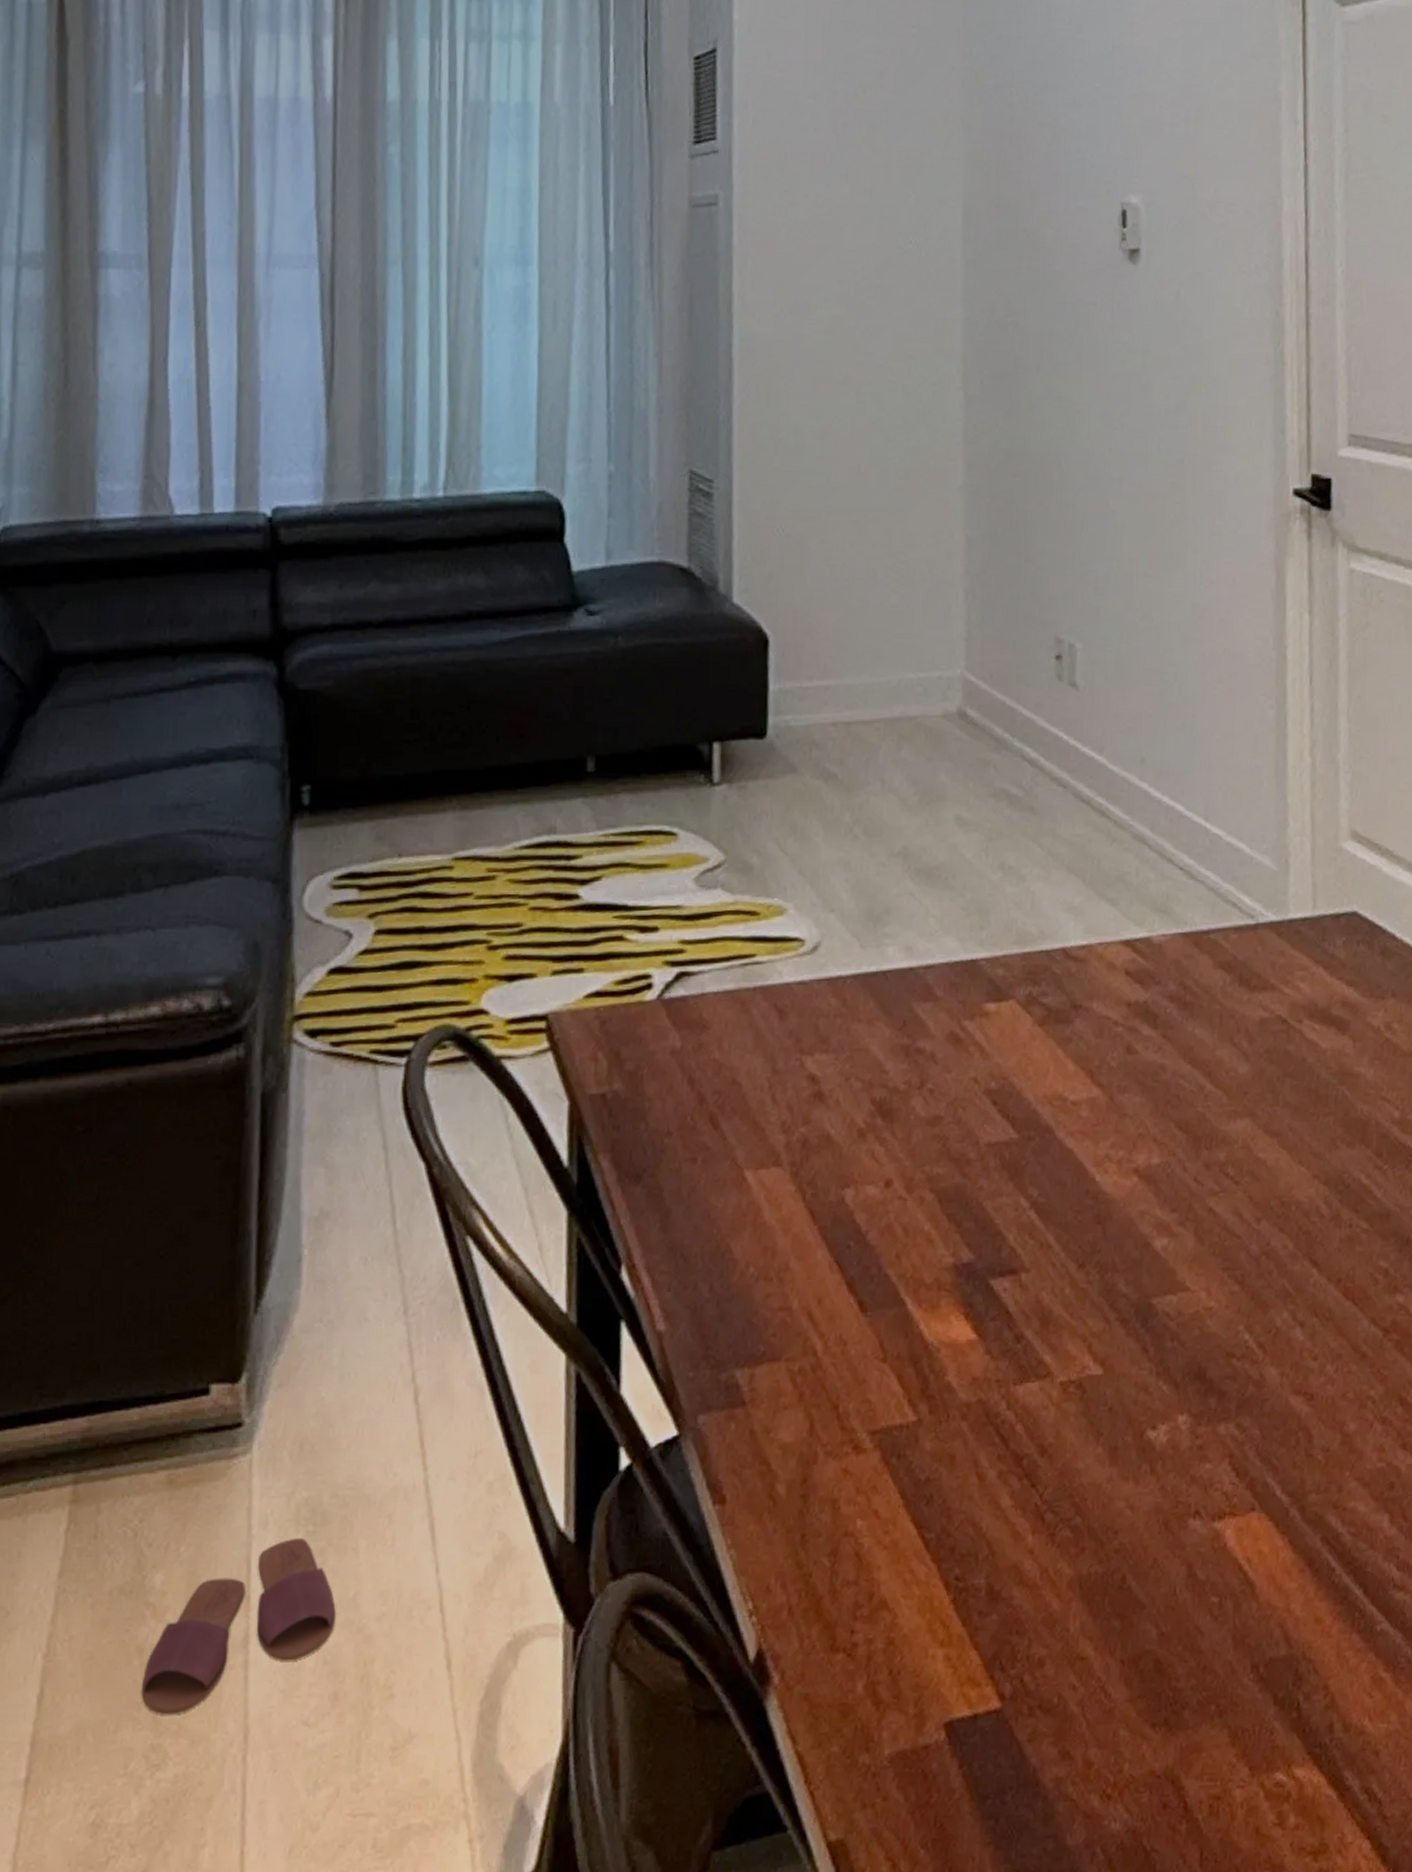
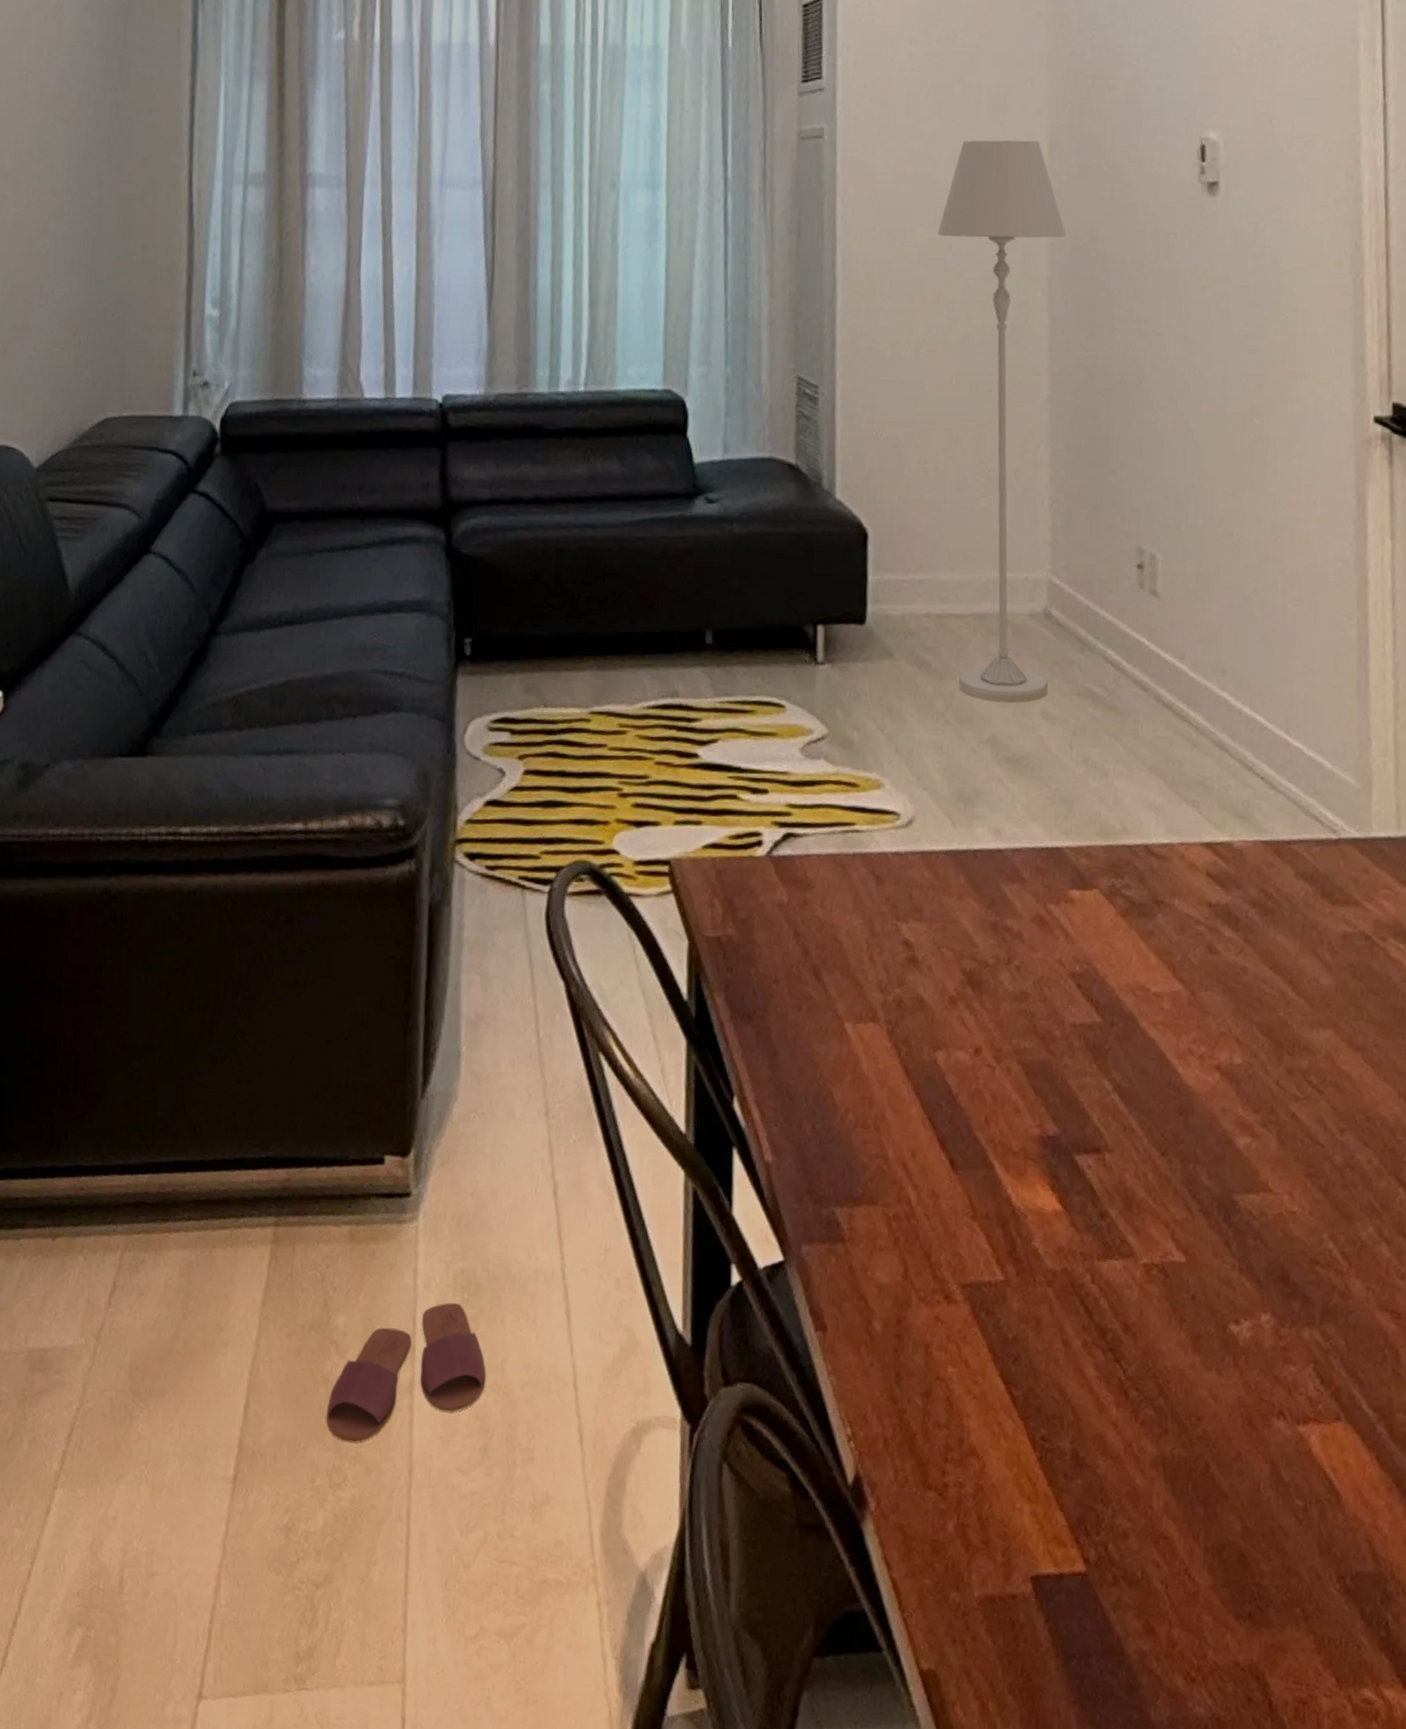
floor lamp: none [844,206,982,812] -> present [937,140,1066,704]

